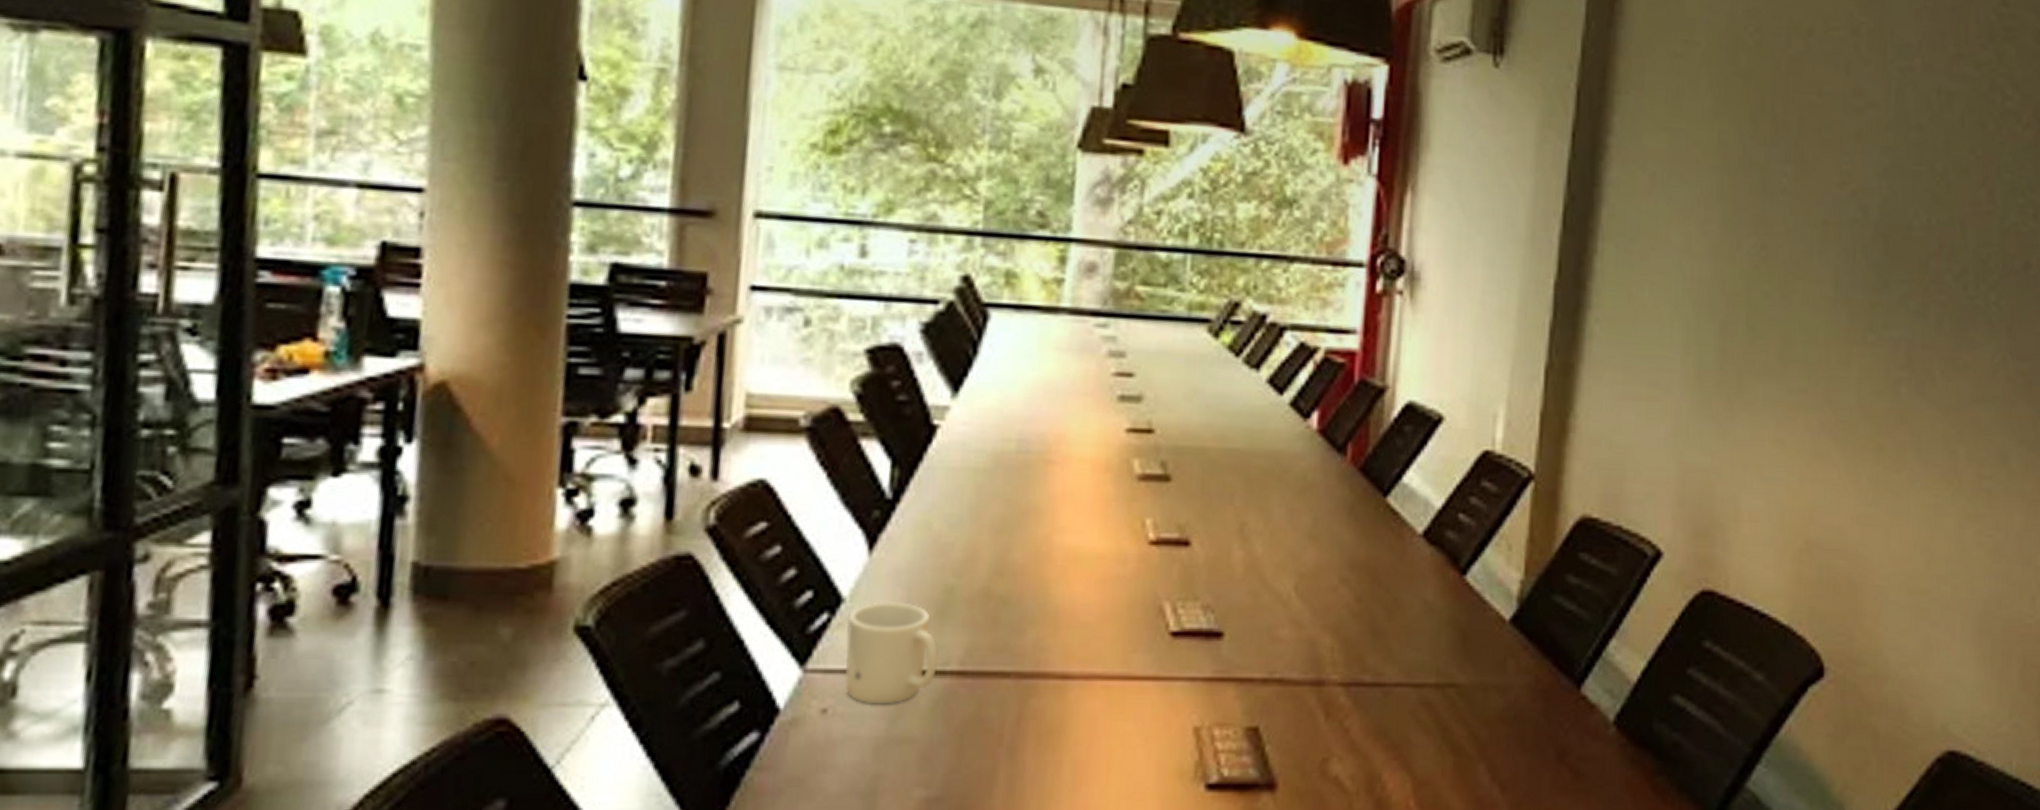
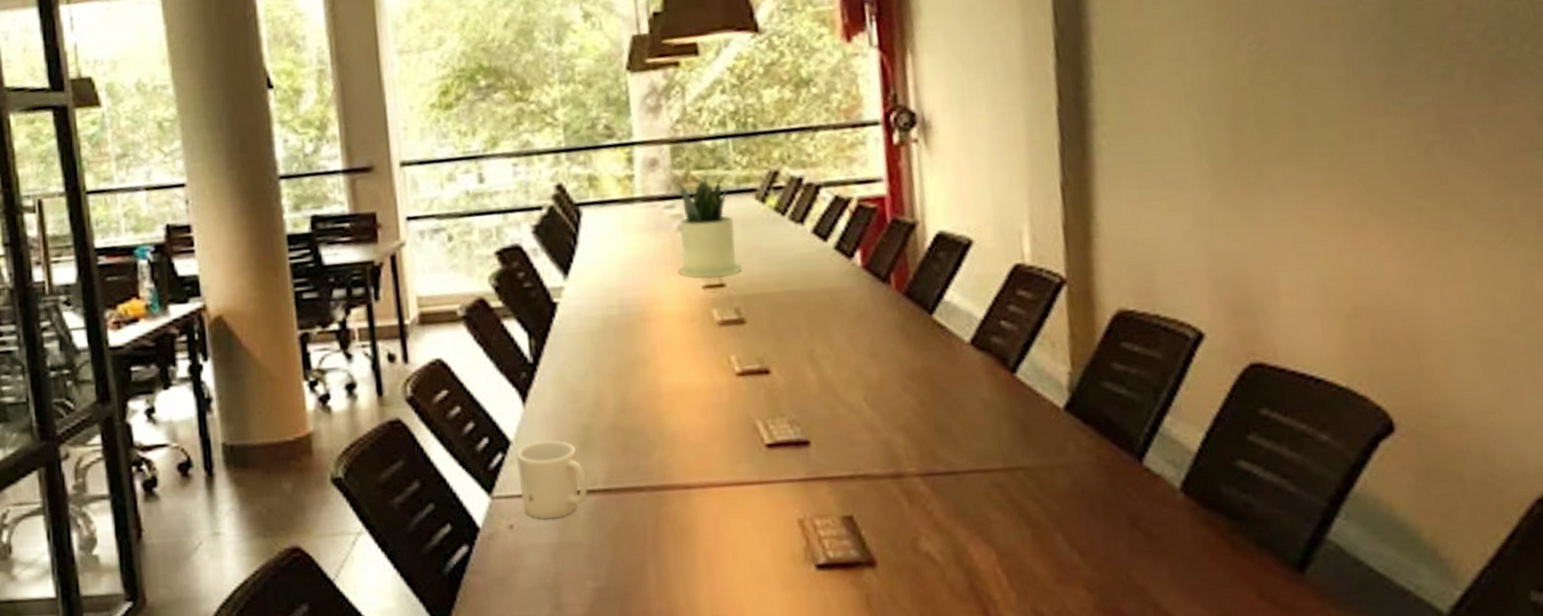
planter: none [1098,297,1179,422] -> present [677,178,743,280]

